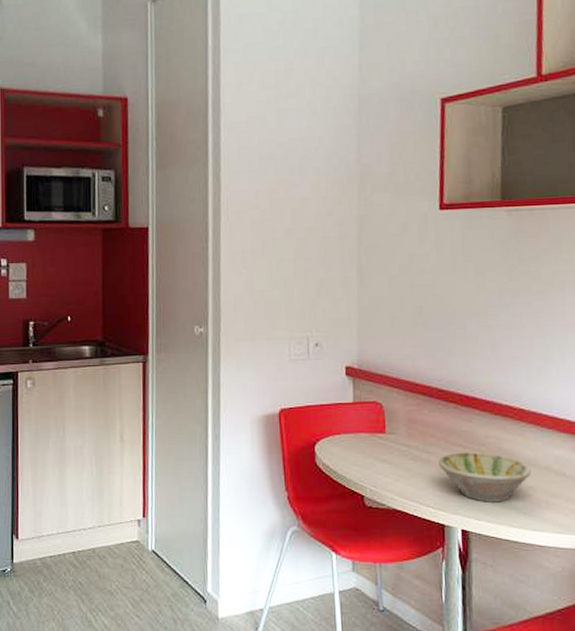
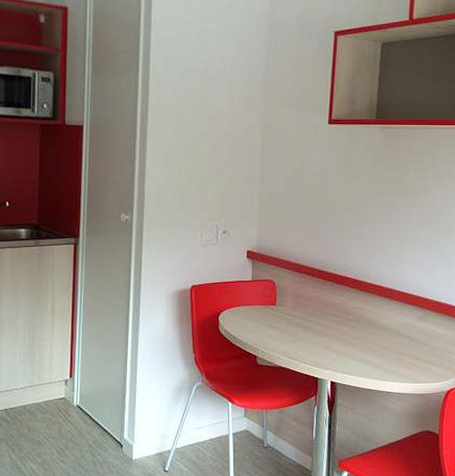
bowl: present [438,452,532,502] -> none [316,320,386,360]

